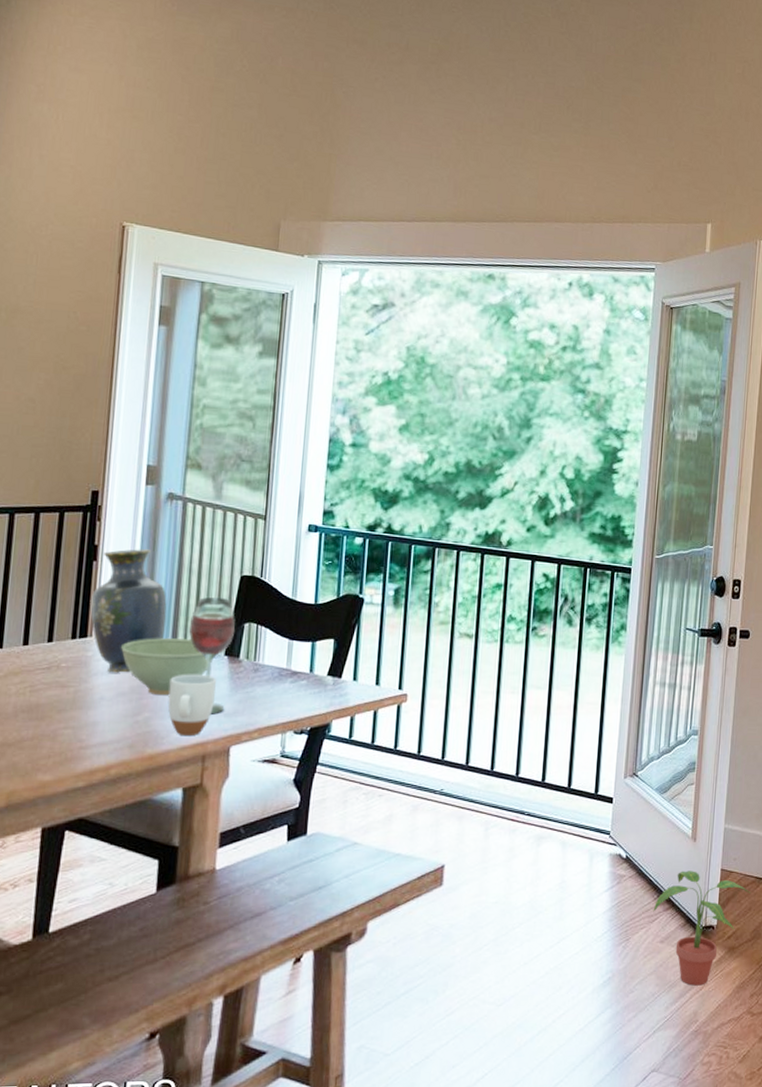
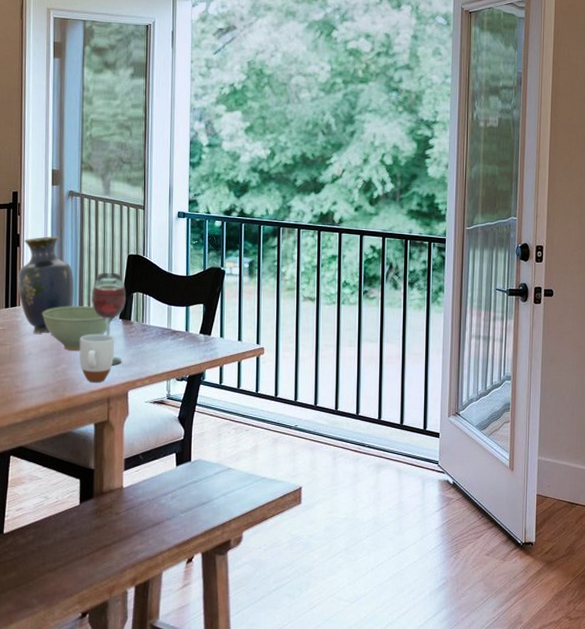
potted plant: present [653,871,751,986] -> none [479,495,565,593]

